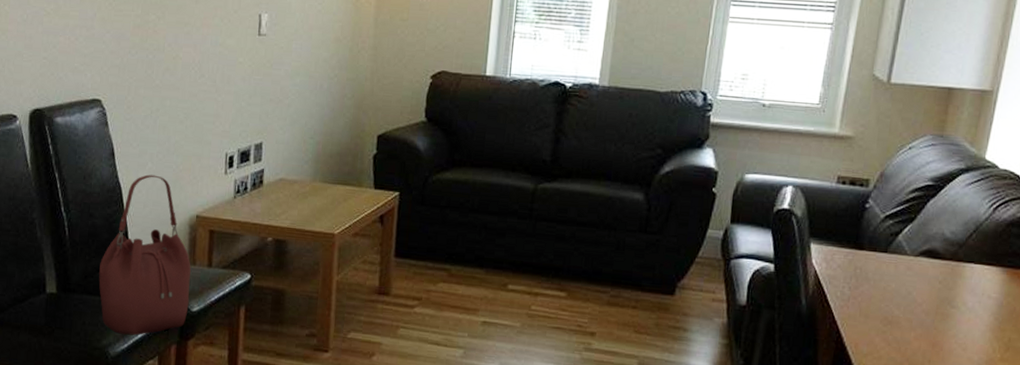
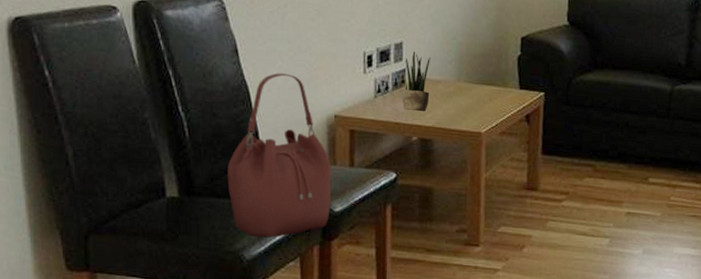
potted plant: none [259,151,288,213] -> present [402,51,431,112]

